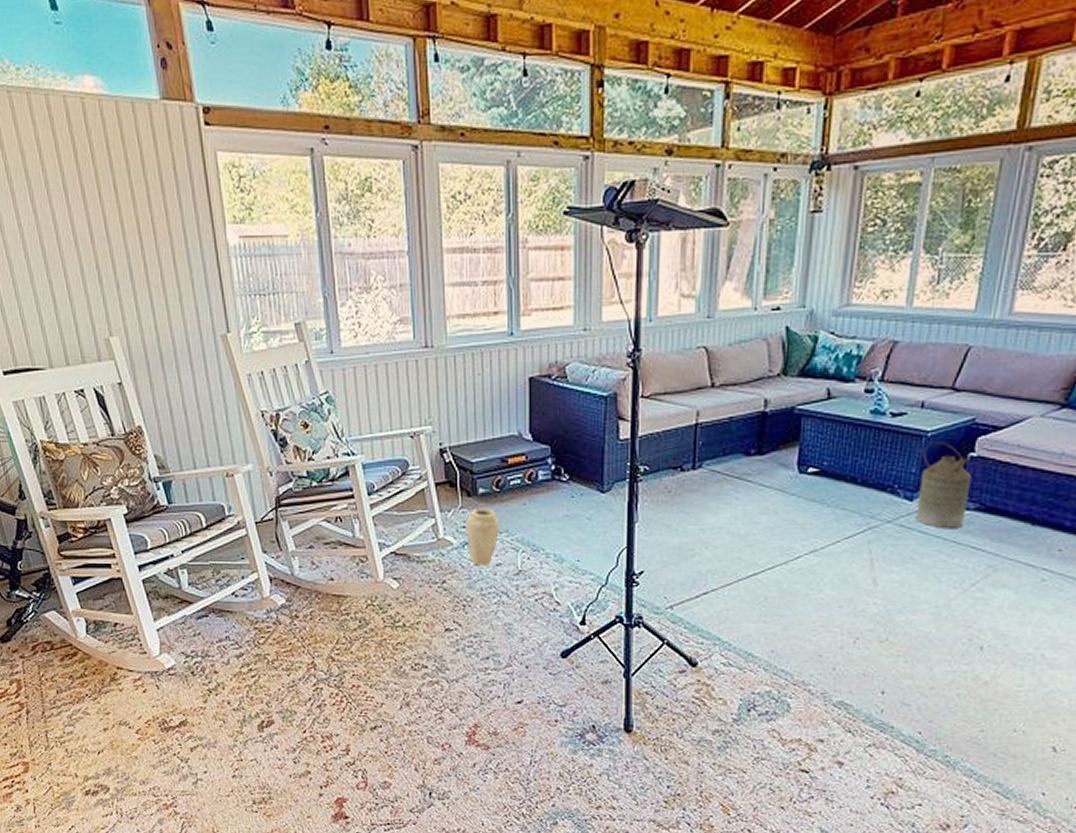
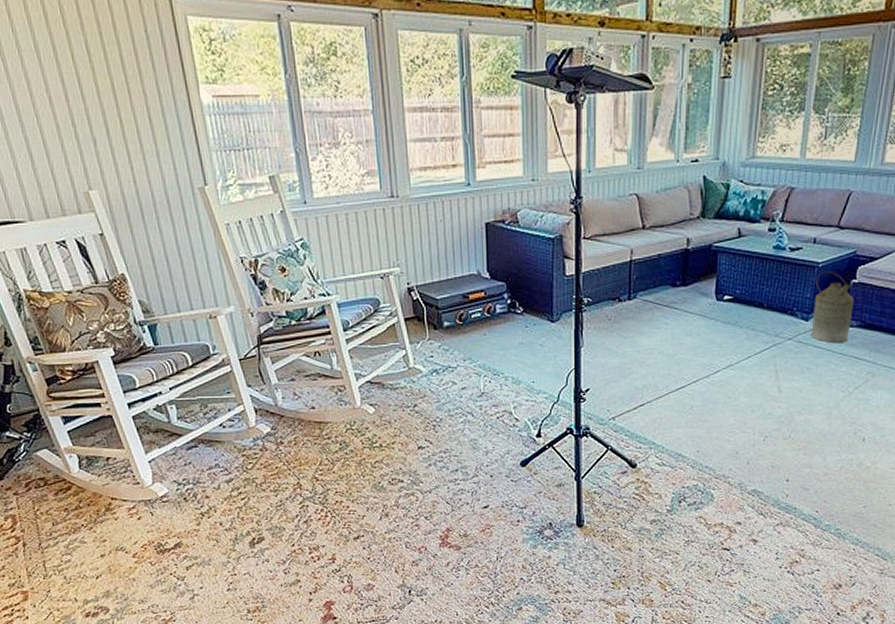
vase: present [466,508,499,566] -> none [433,339,463,390]

